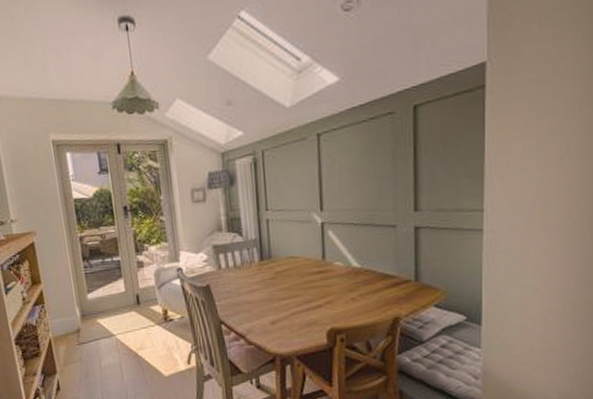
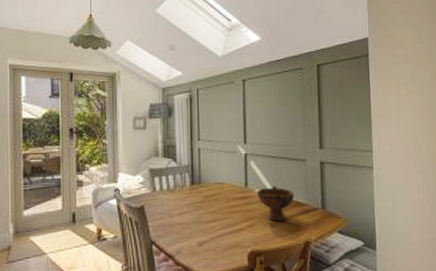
bowl: none [336,256,382,297] -> present [256,185,295,222]

